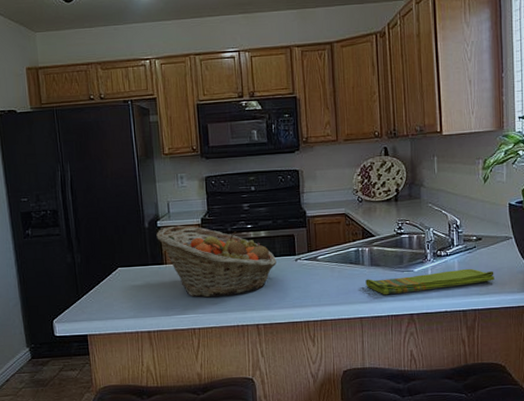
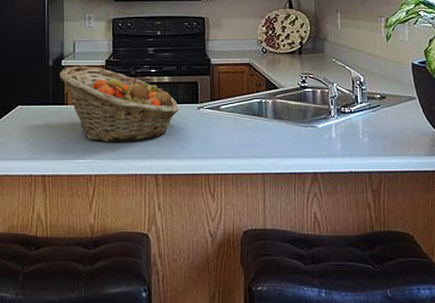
dish towel: present [365,268,494,295] -> none [268,127,400,151]

